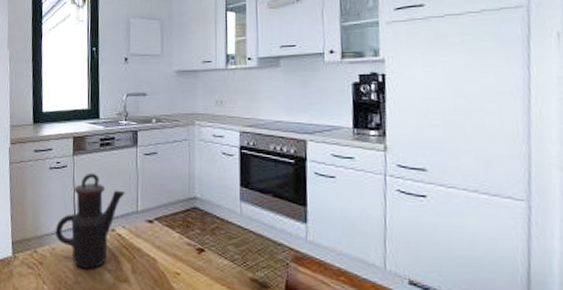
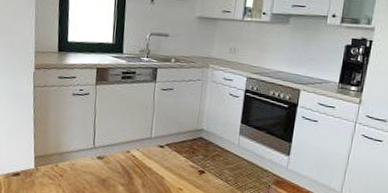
teapot: present [55,172,125,269] -> none [75,101,142,182]

